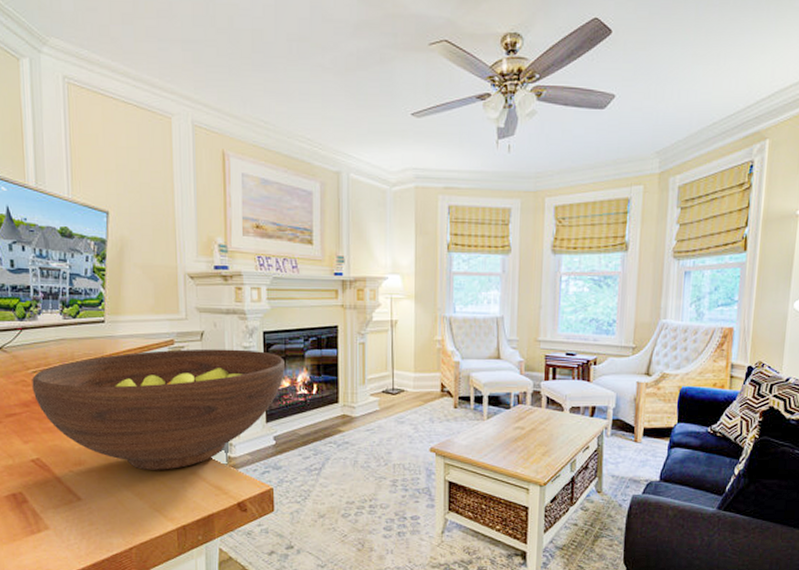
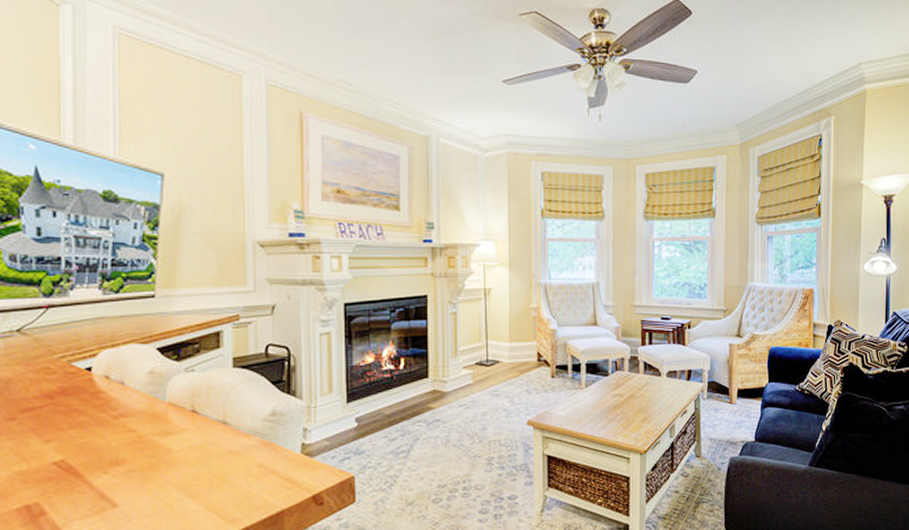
fruit bowl: present [32,348,285,470] -> none [58,323,368,465]

